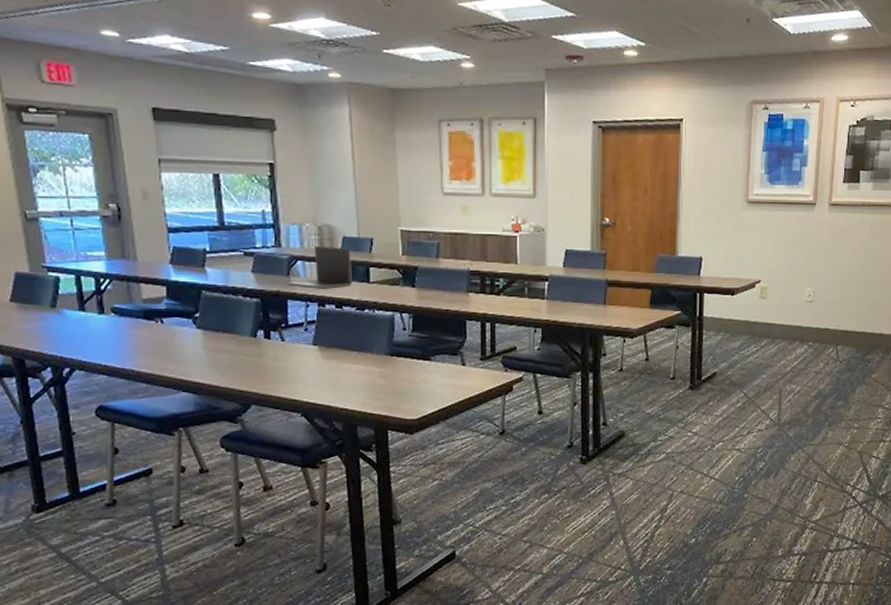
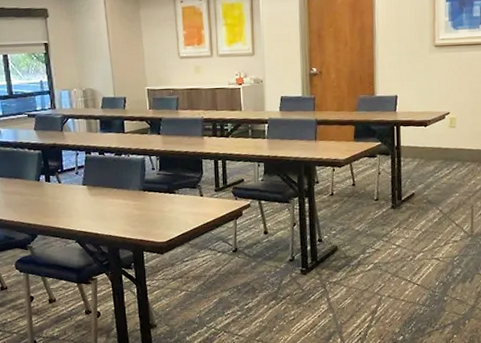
laptop computer: present [288,245,352,289] -> none [62,105,111,140]

